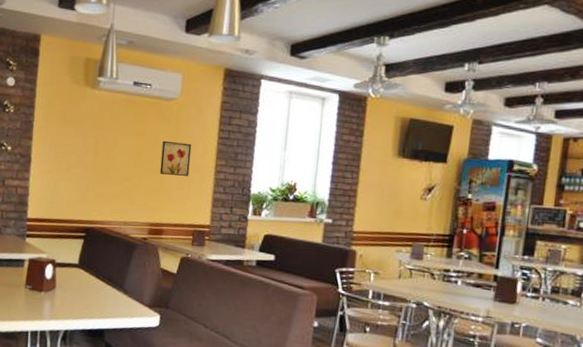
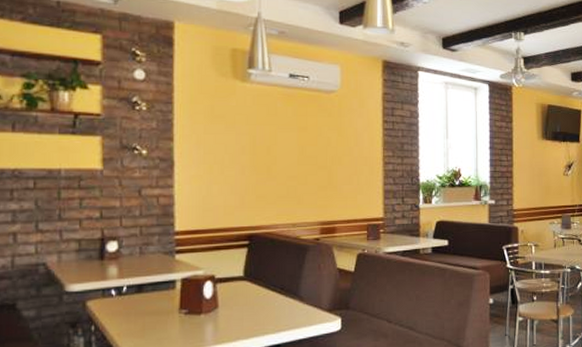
wall art: present [159,140,192,176] -> none [326,134,357,170]

